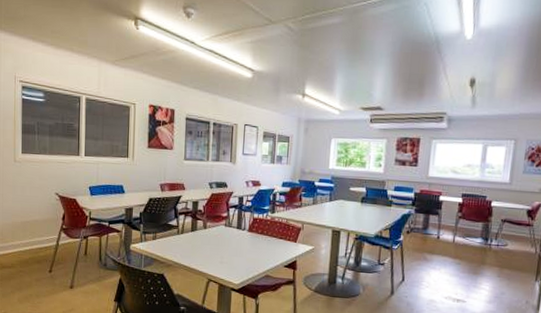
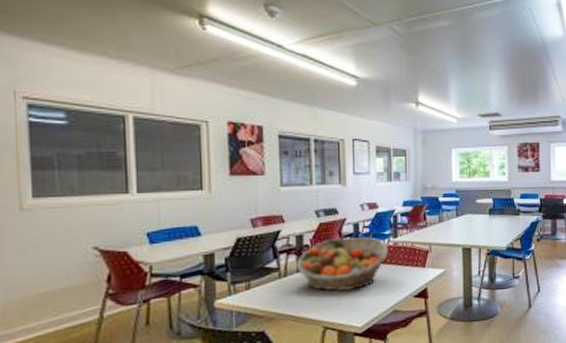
fruit basket: none [190,207,266,253] -> present [295,237,388,291]

